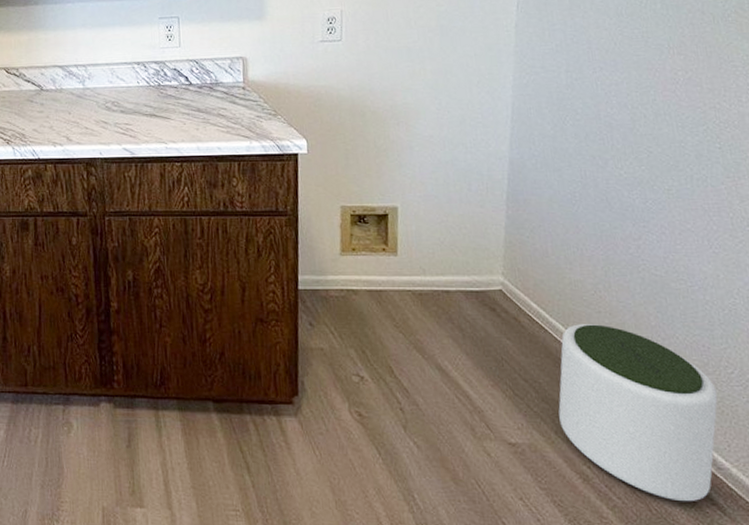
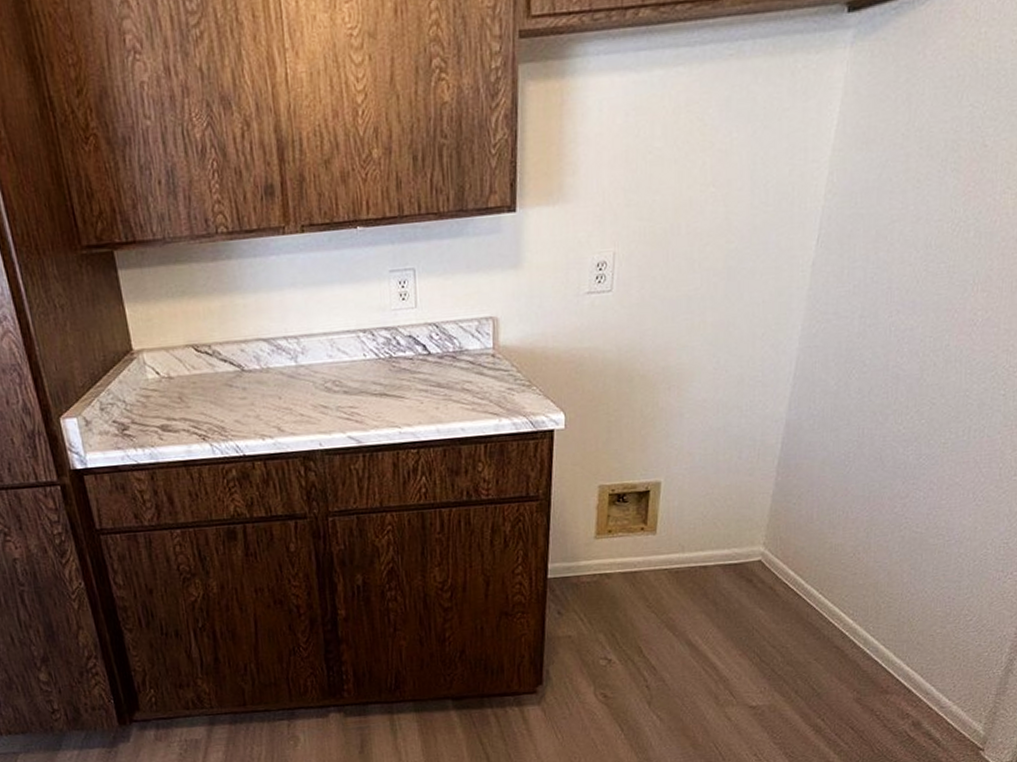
plant pot: present [558,324,718,502] -> none [801,586,953,740]

